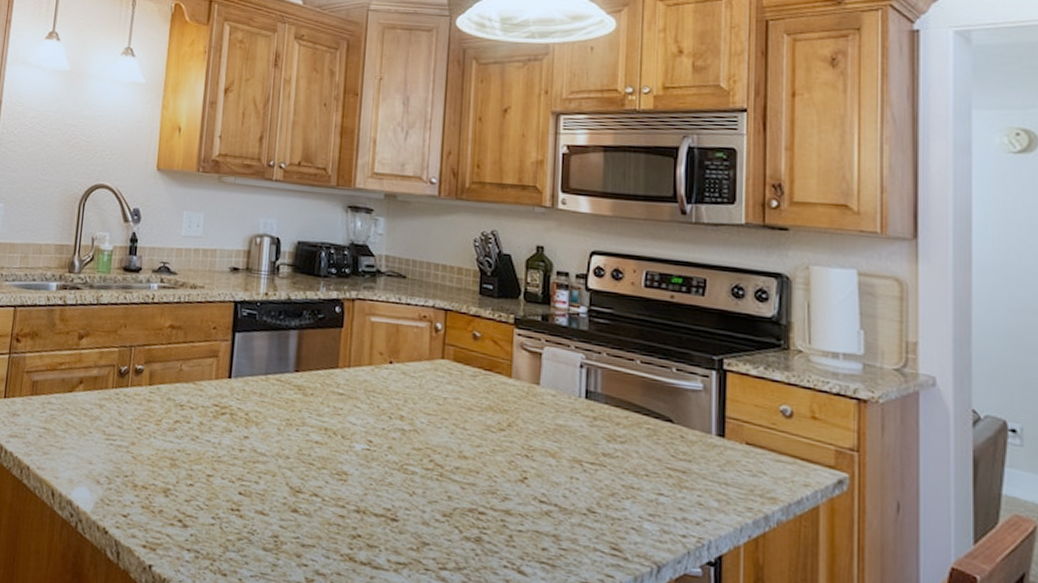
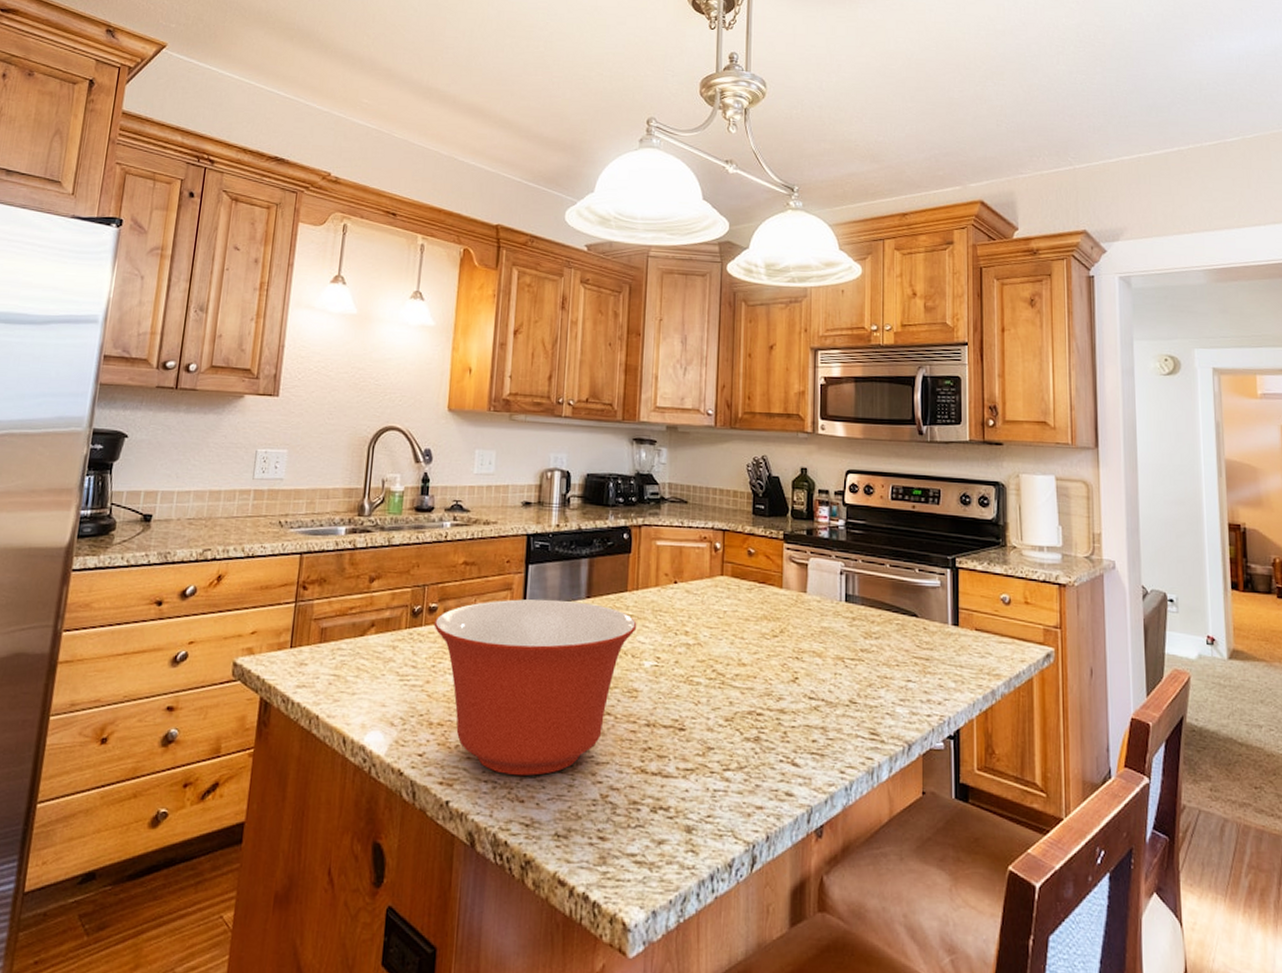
mixing bowl: none [139,367,348,551] -> present [434,599,637,776]

